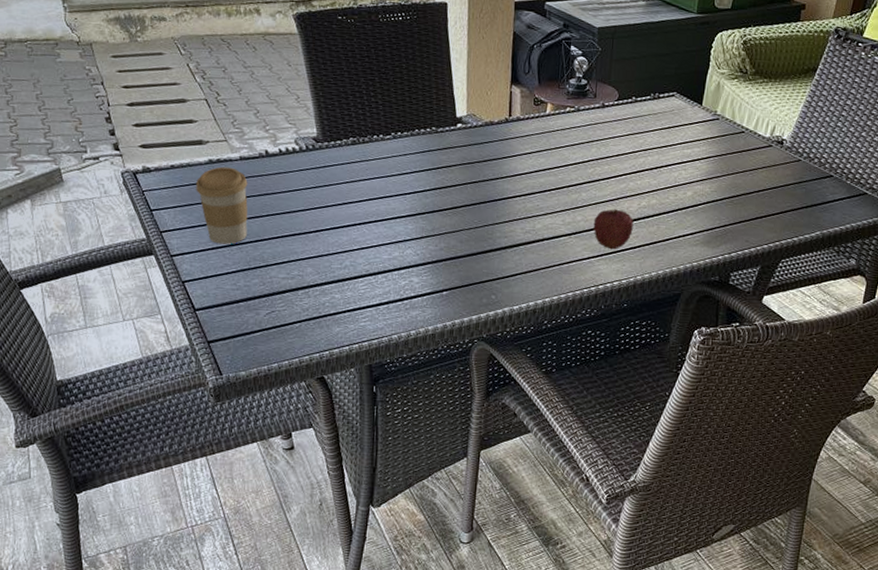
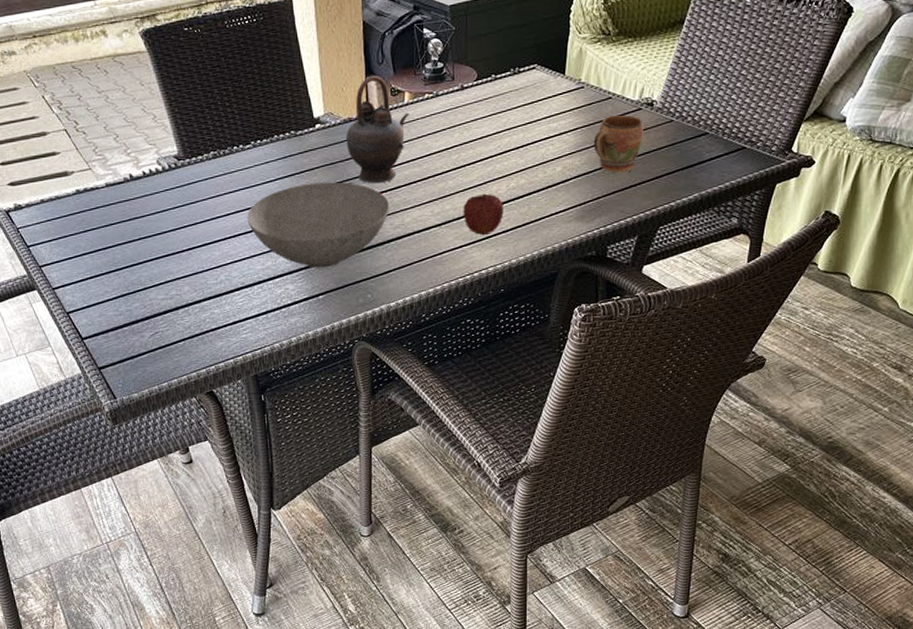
coffee cup: present [196,166,248,245] -> none [67,195,122,272]
bowl: none [379,179,522,265] -> present [247,182,389,268]
teapot: none [485,84,550,188] -> present [346,76,409,184]
mug: none [724,148,773,205] -> present [593,114,643,173]

